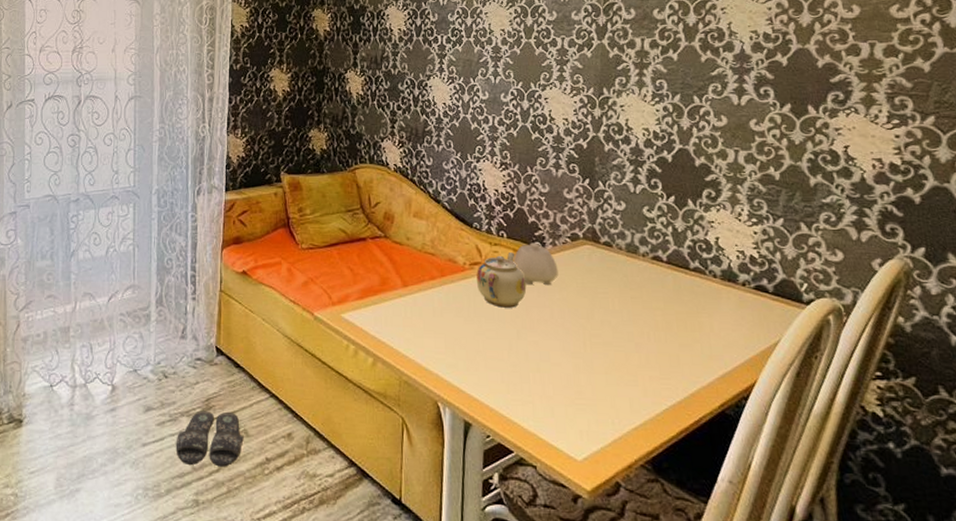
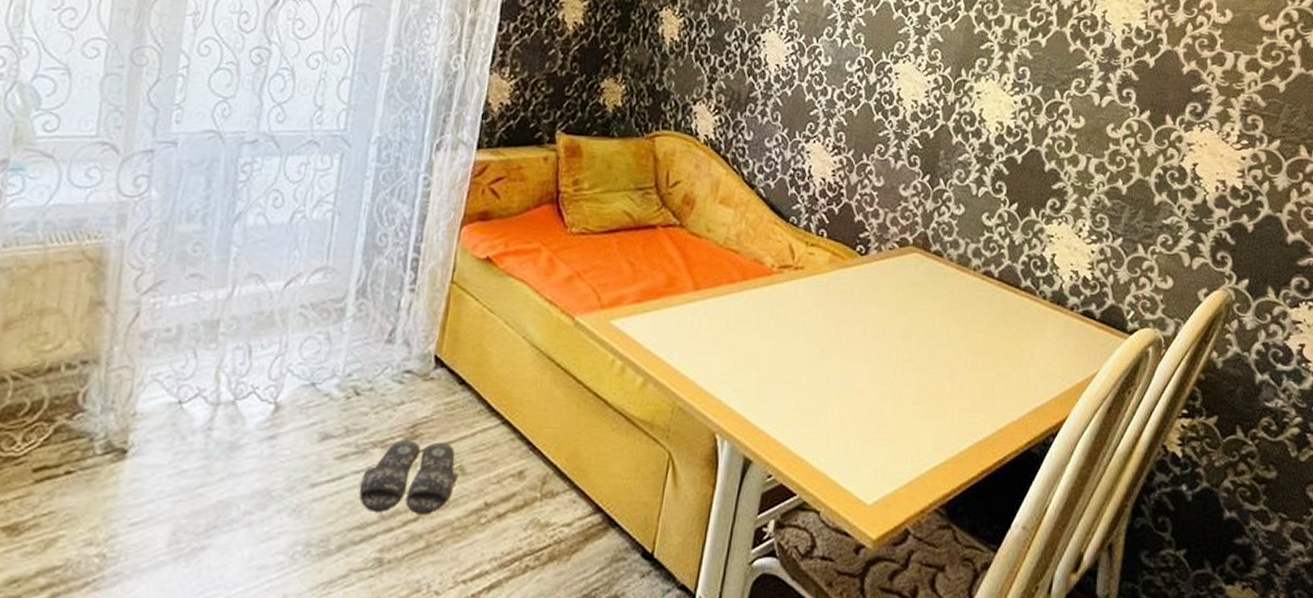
teapot: present [476,253,527,308] -> none [783,256,842,323]
sugar bowl: present [513,242,558,286] -> none [830,245,880,299]

